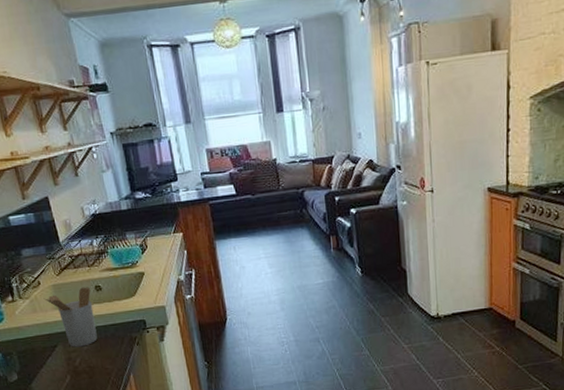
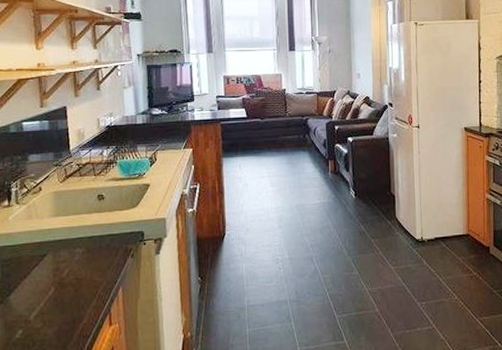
utensil holder: present [43,287,98,347] -> none [42,195,92,257]

